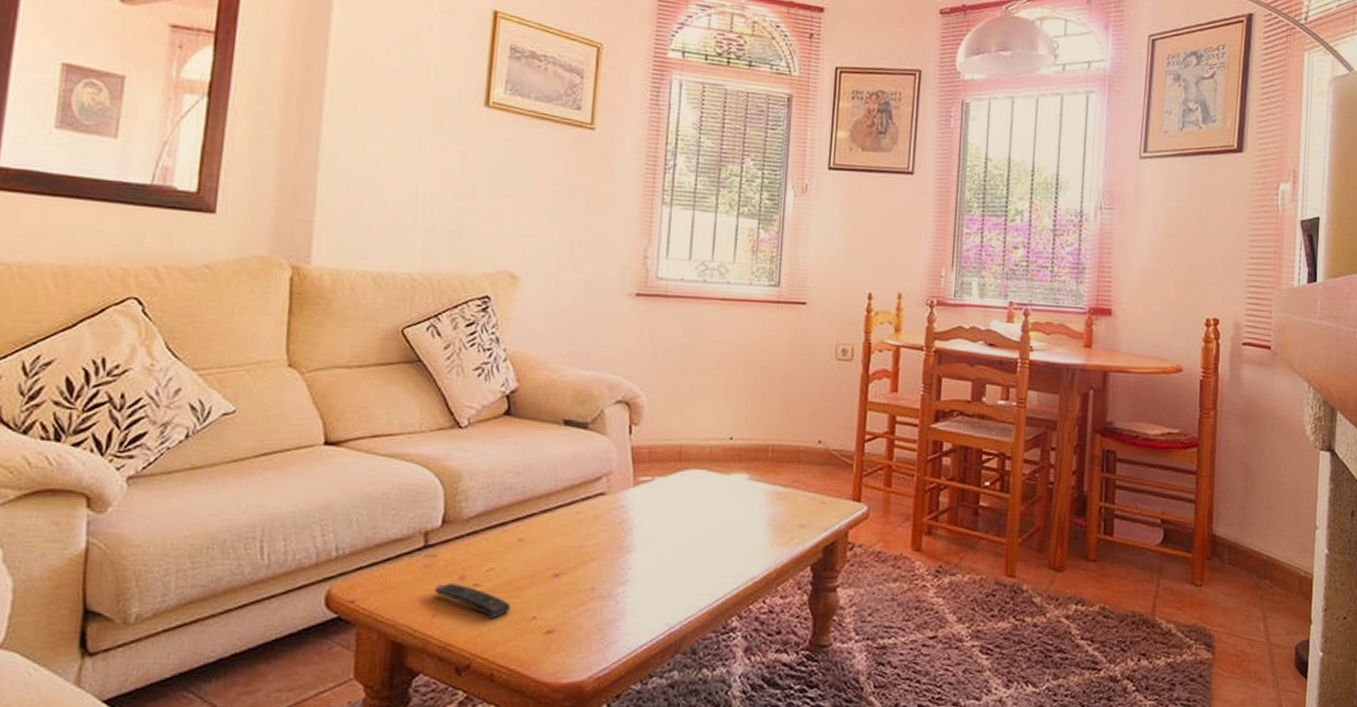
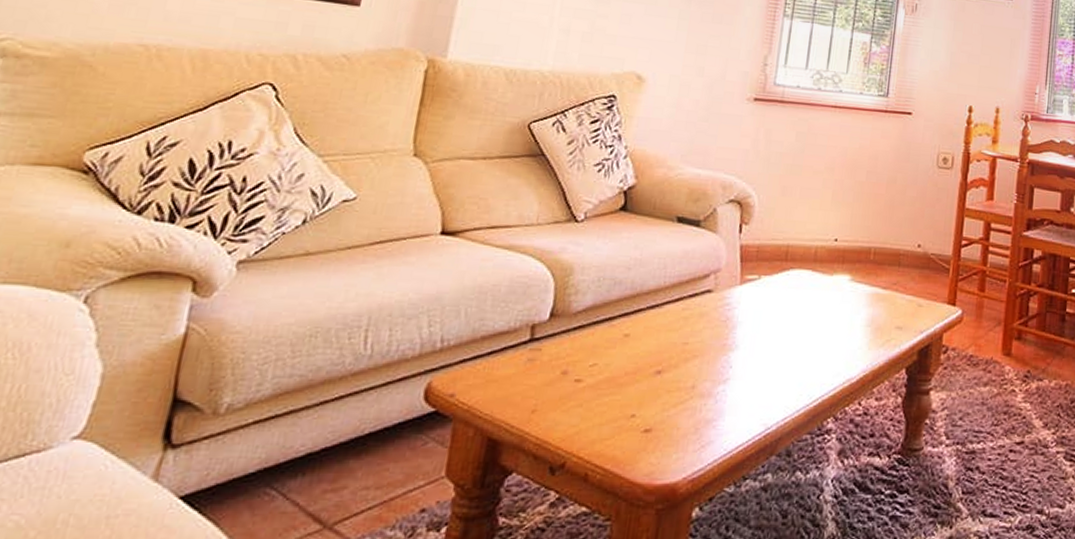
remote control: present [434,582,511,619] -> none [535,377,611,416]

